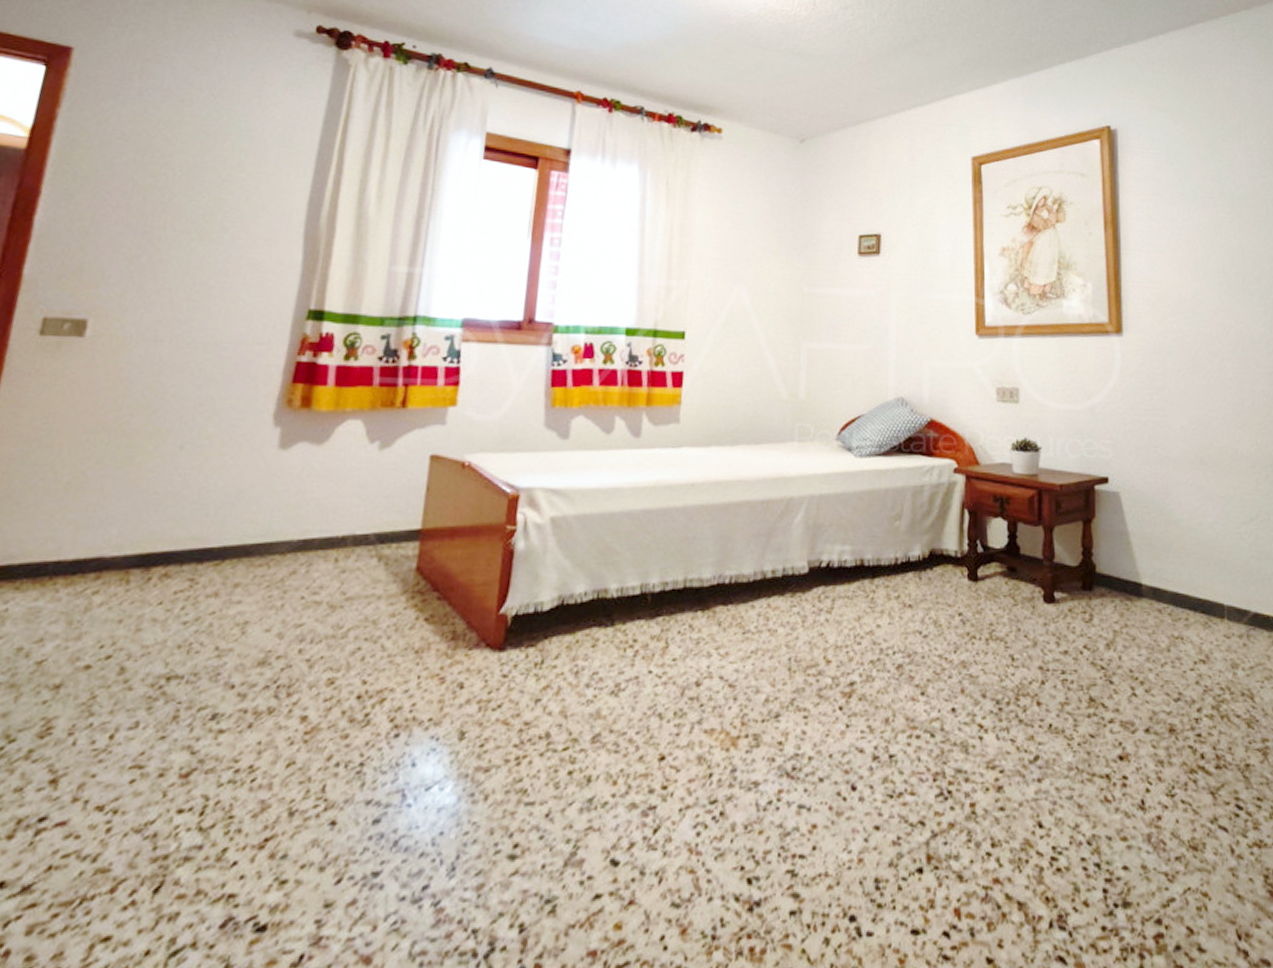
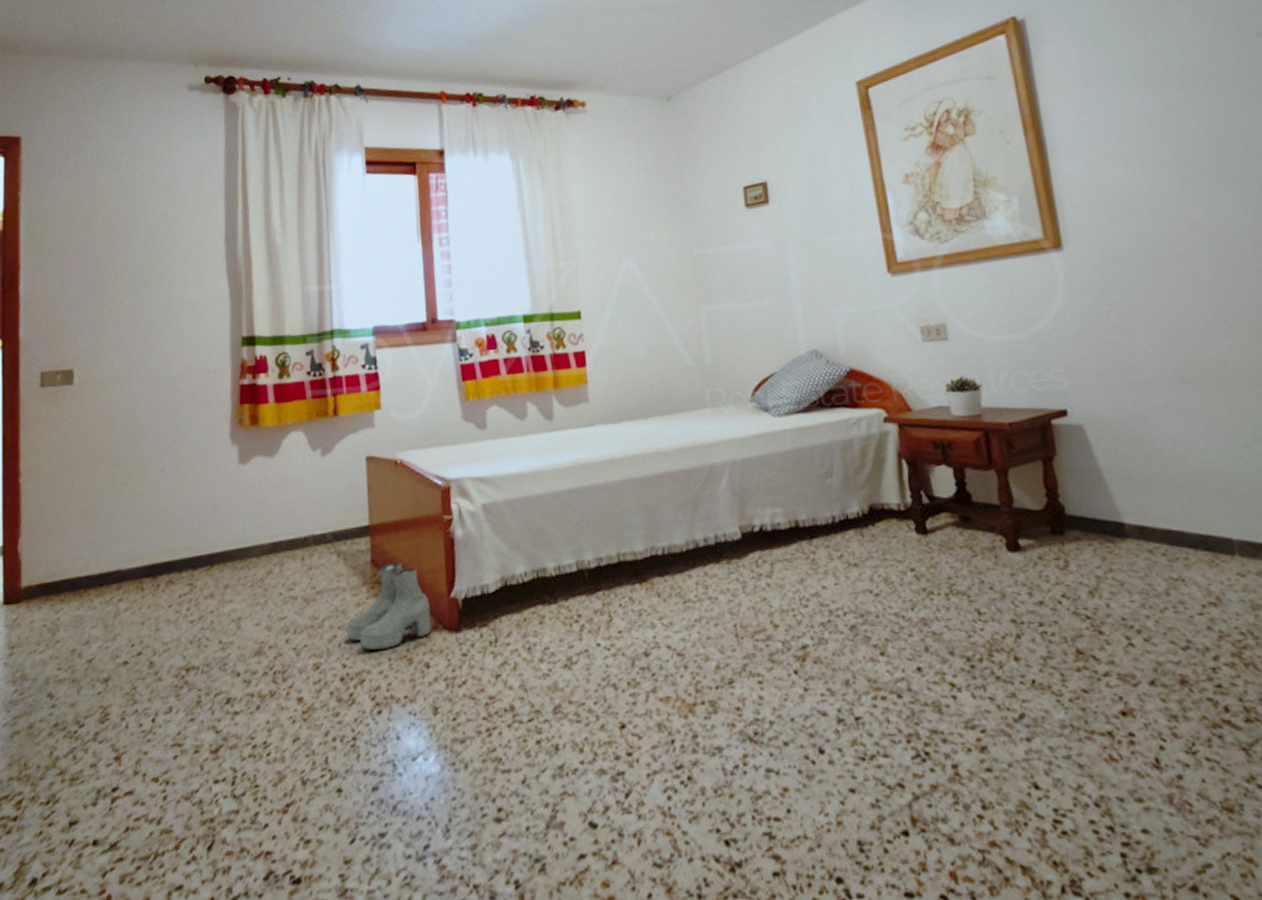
boots: none [373,572,476,666] -> present [346,562,431,650]

